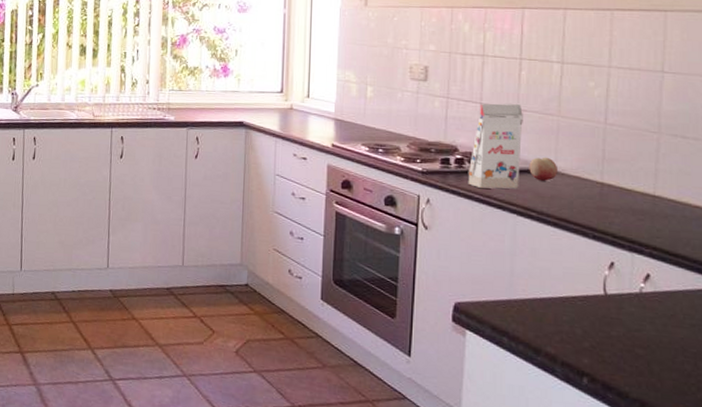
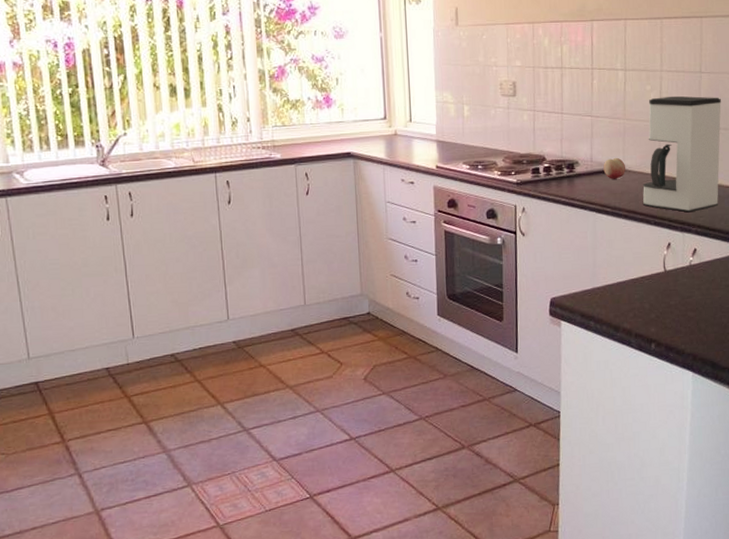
gift box: present [468,103,523,189] -> none [555,112,597,192]
coffee maker: none [578,95,690,230] -> present [642,96,721,213]

